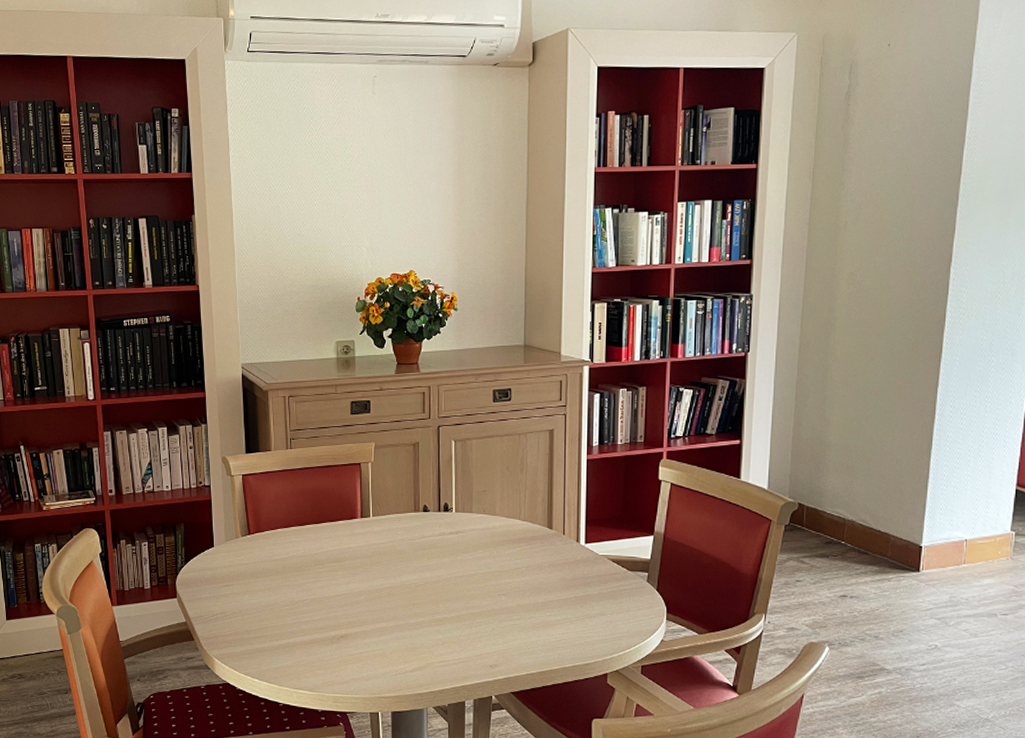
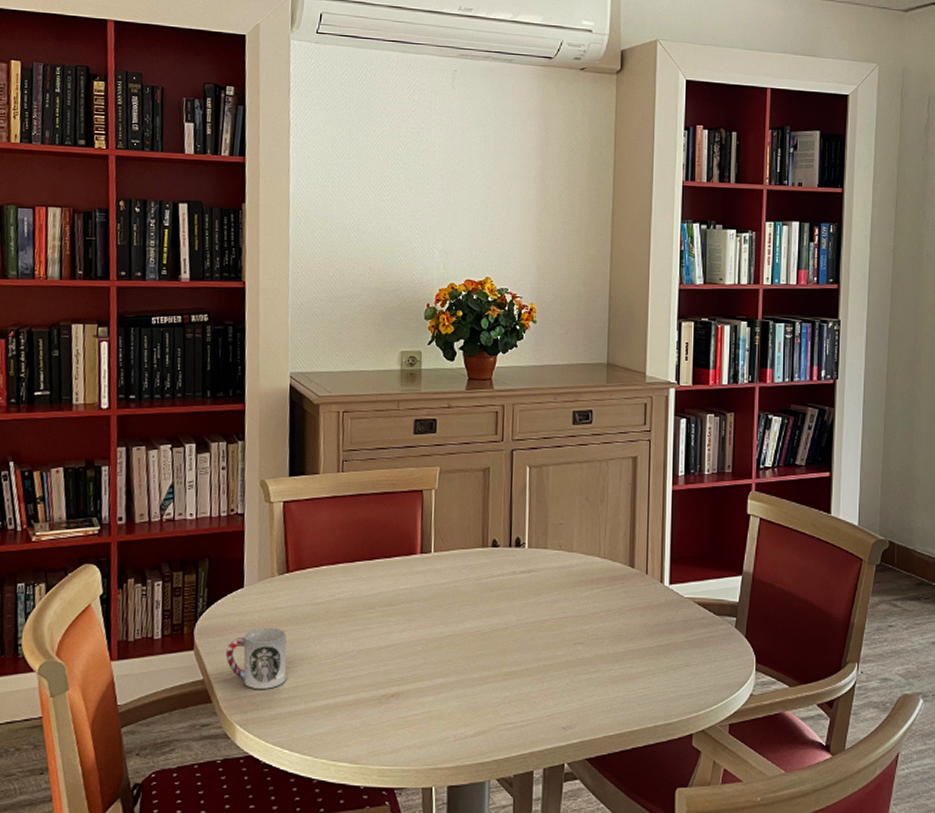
cup: none [203,579,253,630] -> present [226,627,287,689]

